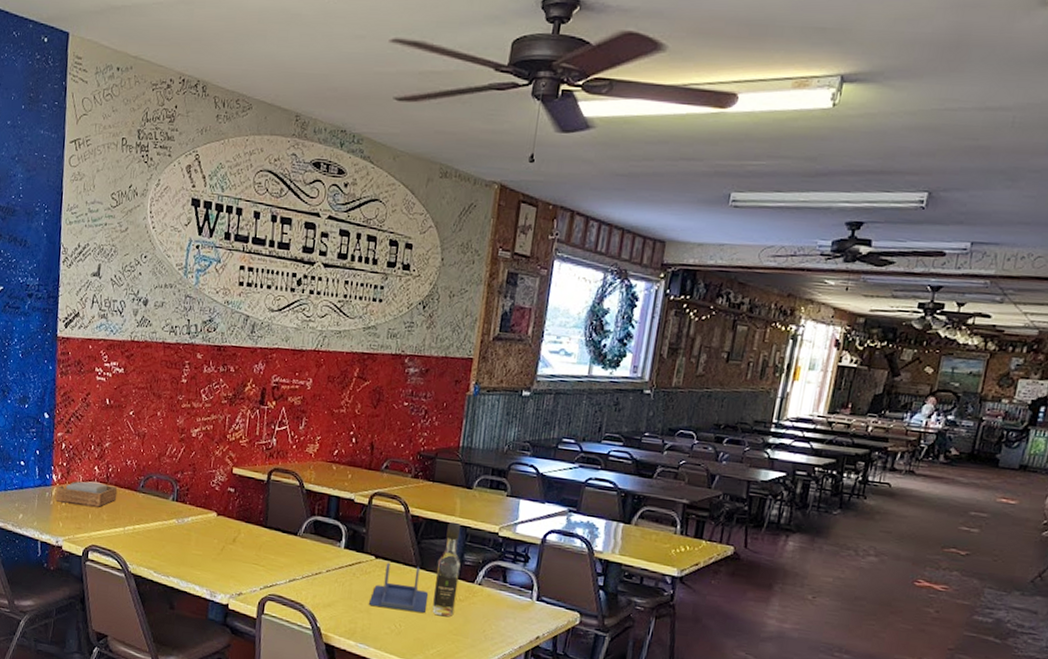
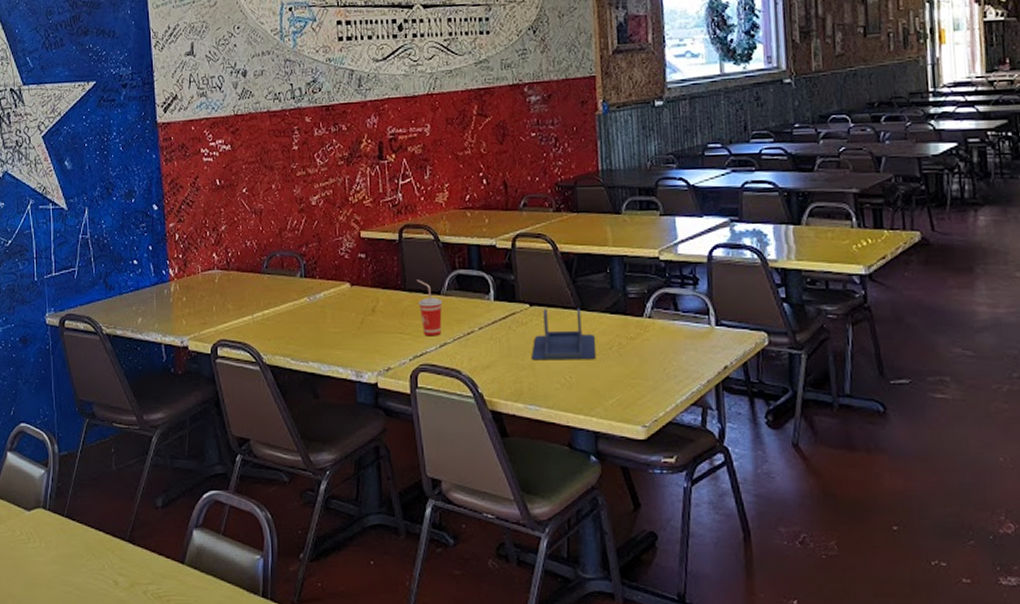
napkin holder: present [55,481,118,507] -> none [175,270,241,298]
beverage cup: none [276,519,298,572] -> present [416,280,443,337]
bottle: present [432,521,461,617] -> none [598,252,628,360]

